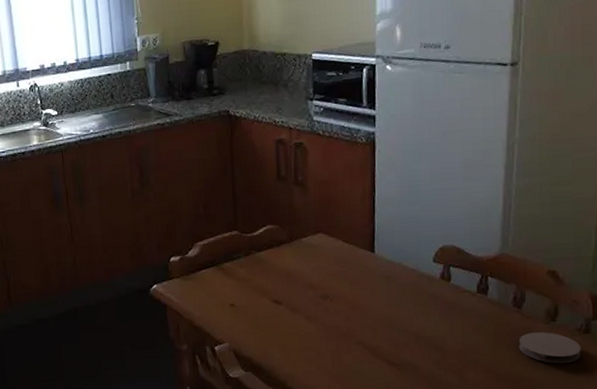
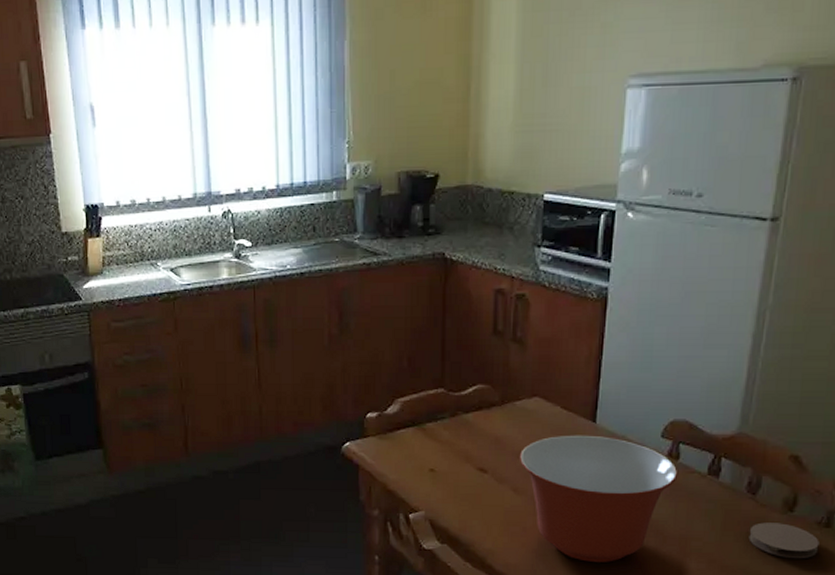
mixing bowl: none [309,264,451,380] -> present [519,435,678,563]

